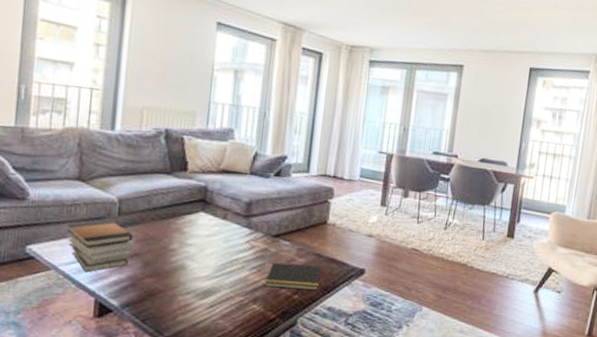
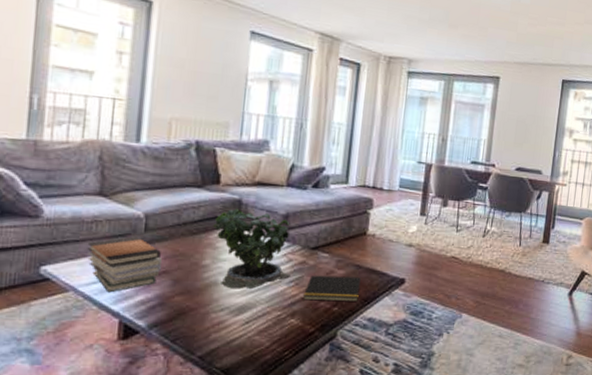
potted plant: none [181,192,254,274] -> present [213,205,292,289]

